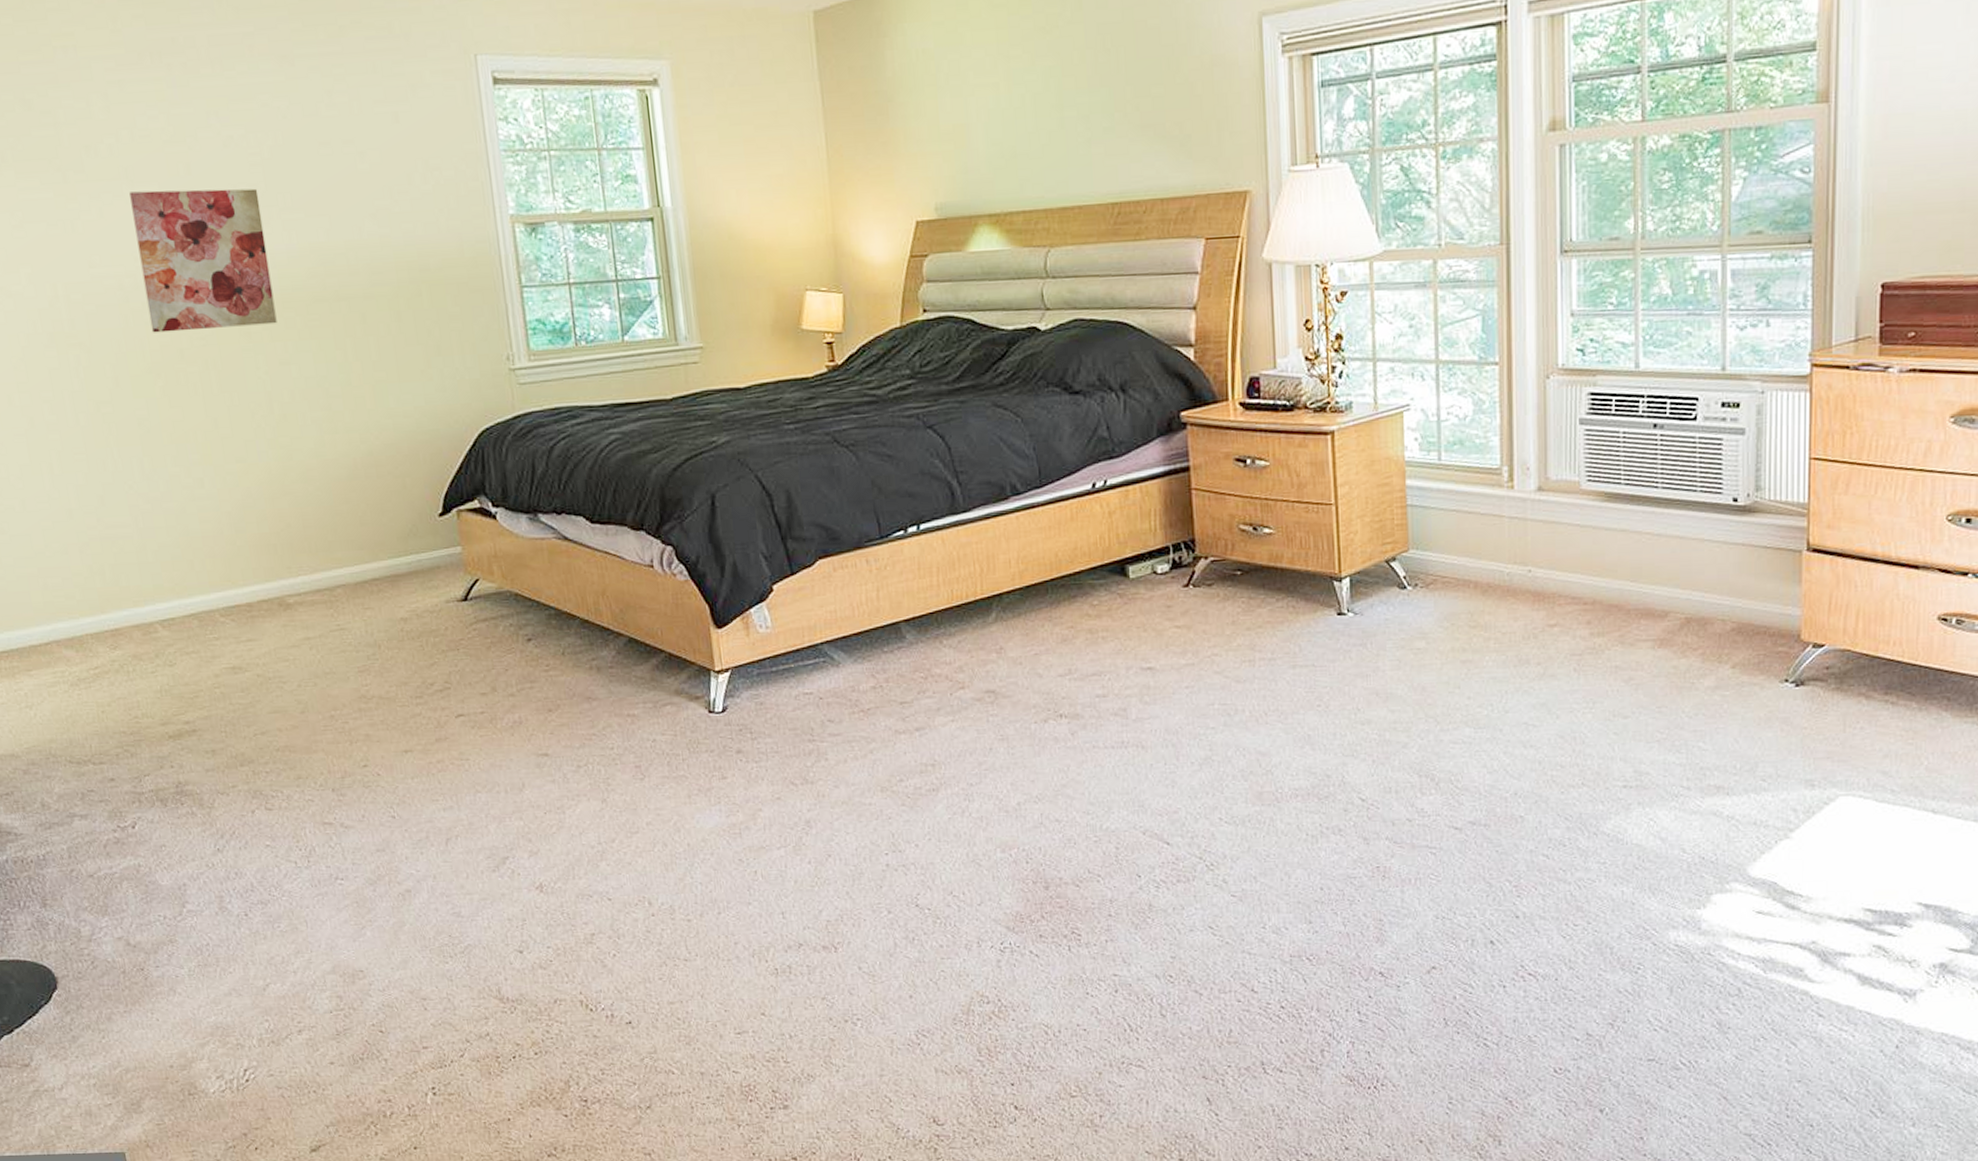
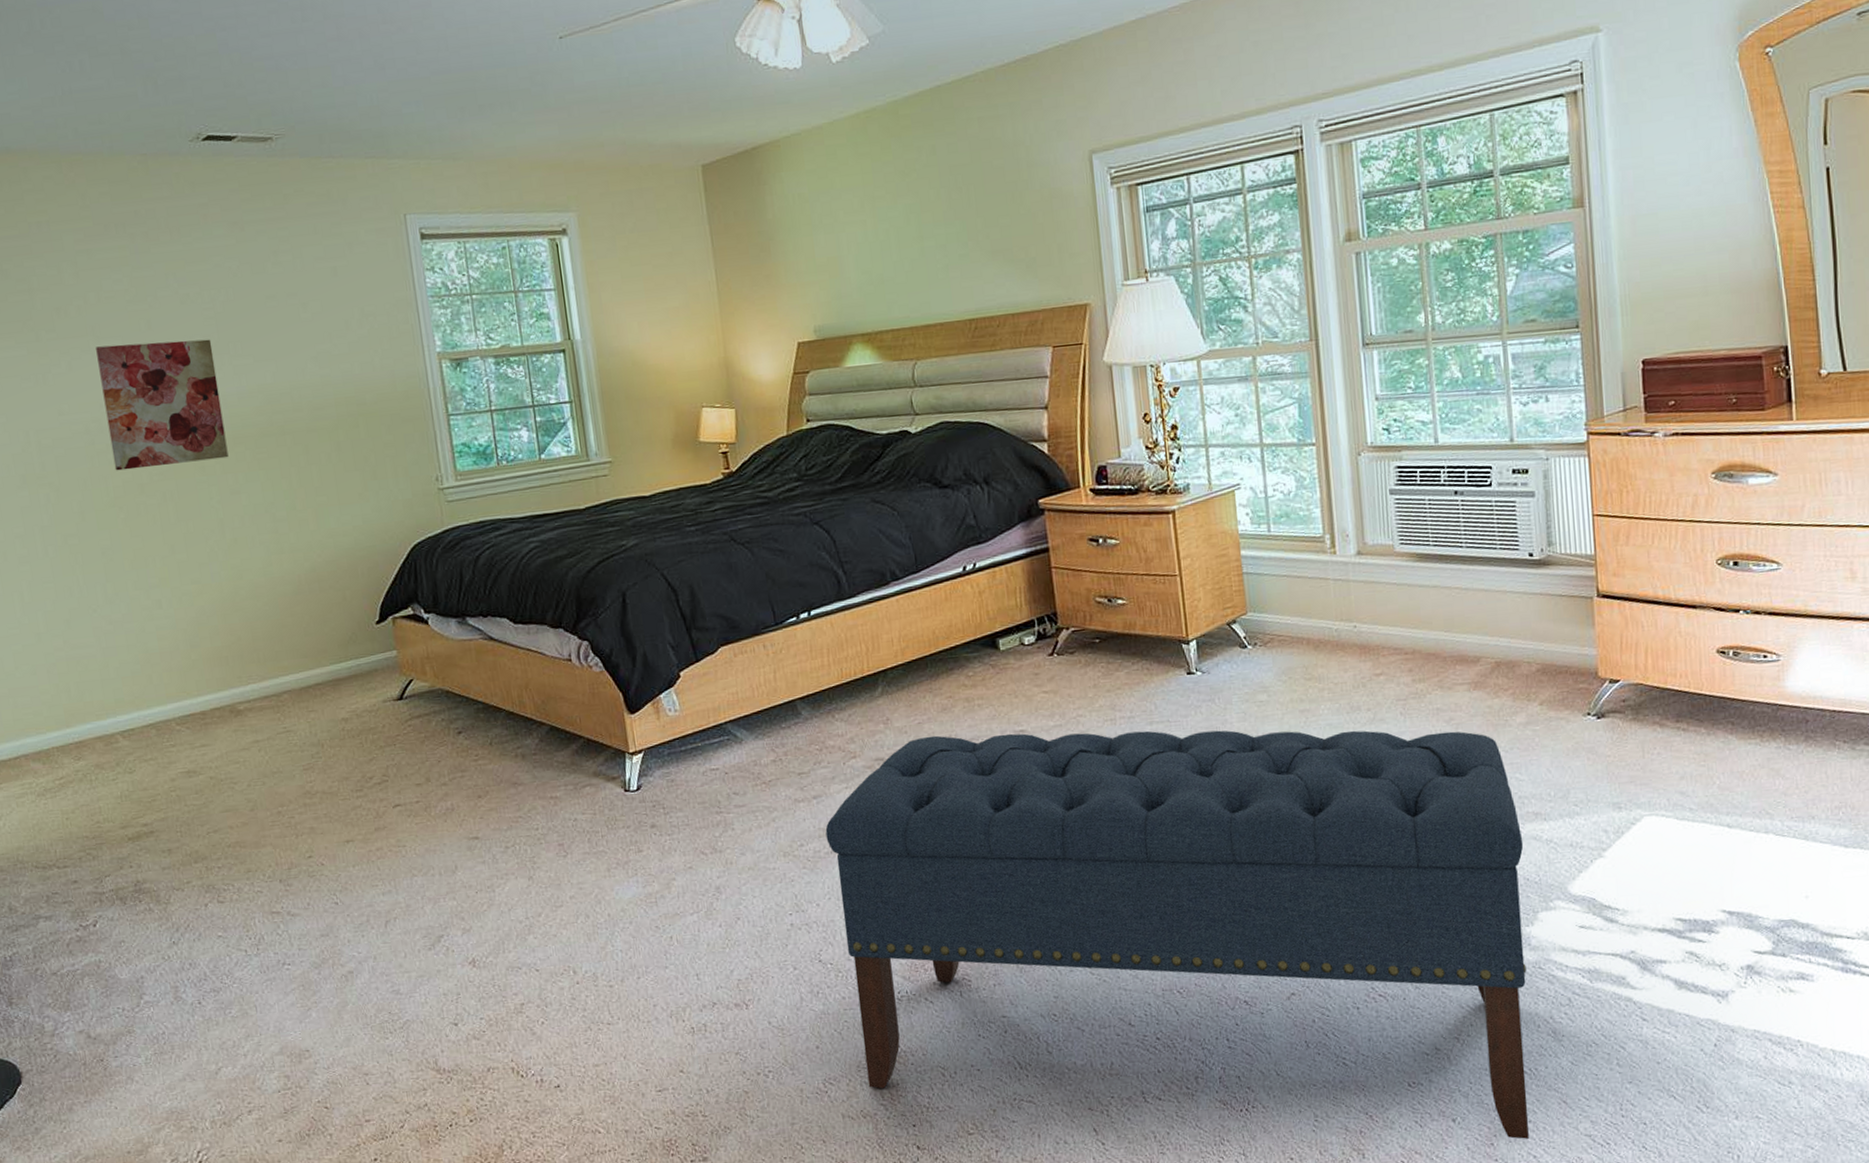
bench: none [928,668,1701,1135] -> present [825,730,1529,1139]

